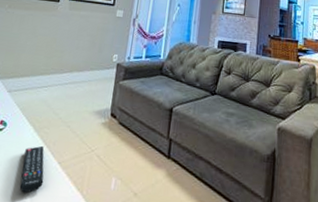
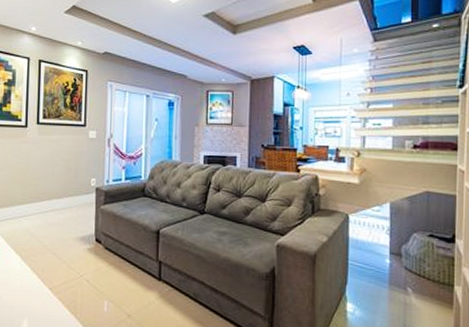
remote control: present [19,145,45,194] -> none [15,273,38,318]

